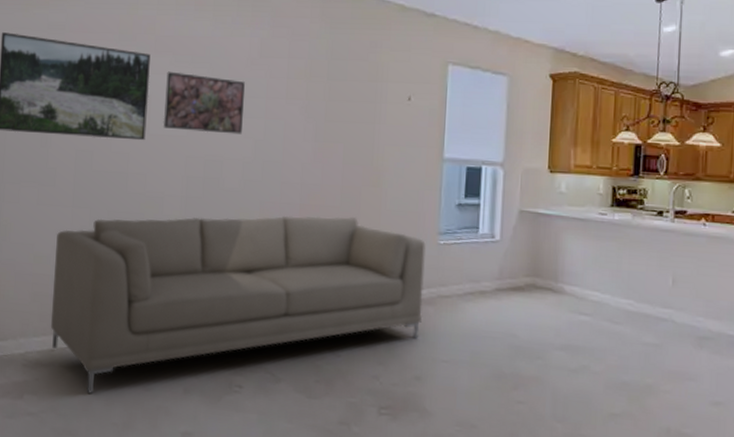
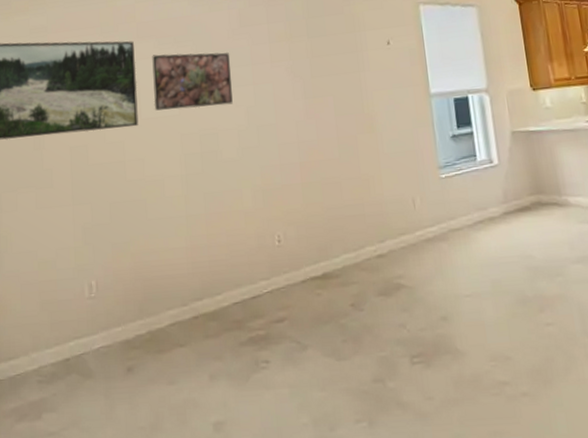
sofa: present [50,215,426,394] -> none [60,165,438,399]

